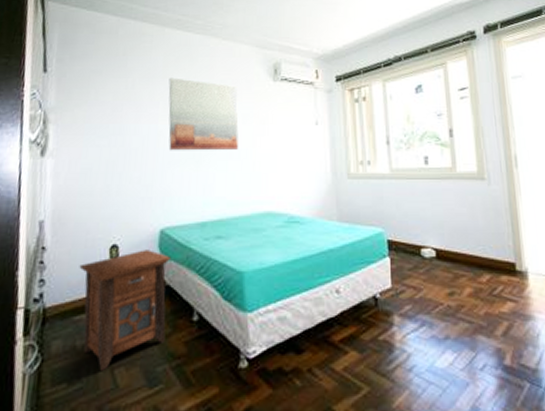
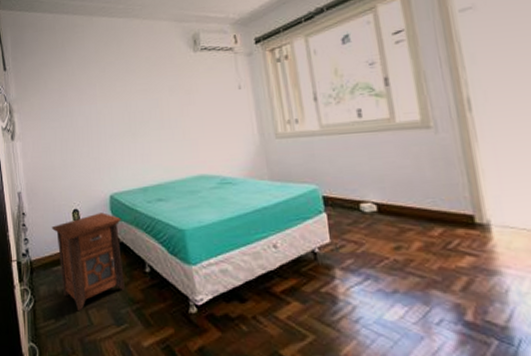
wall art: present [168,77,239,151] -> none [101,60,168,127]

